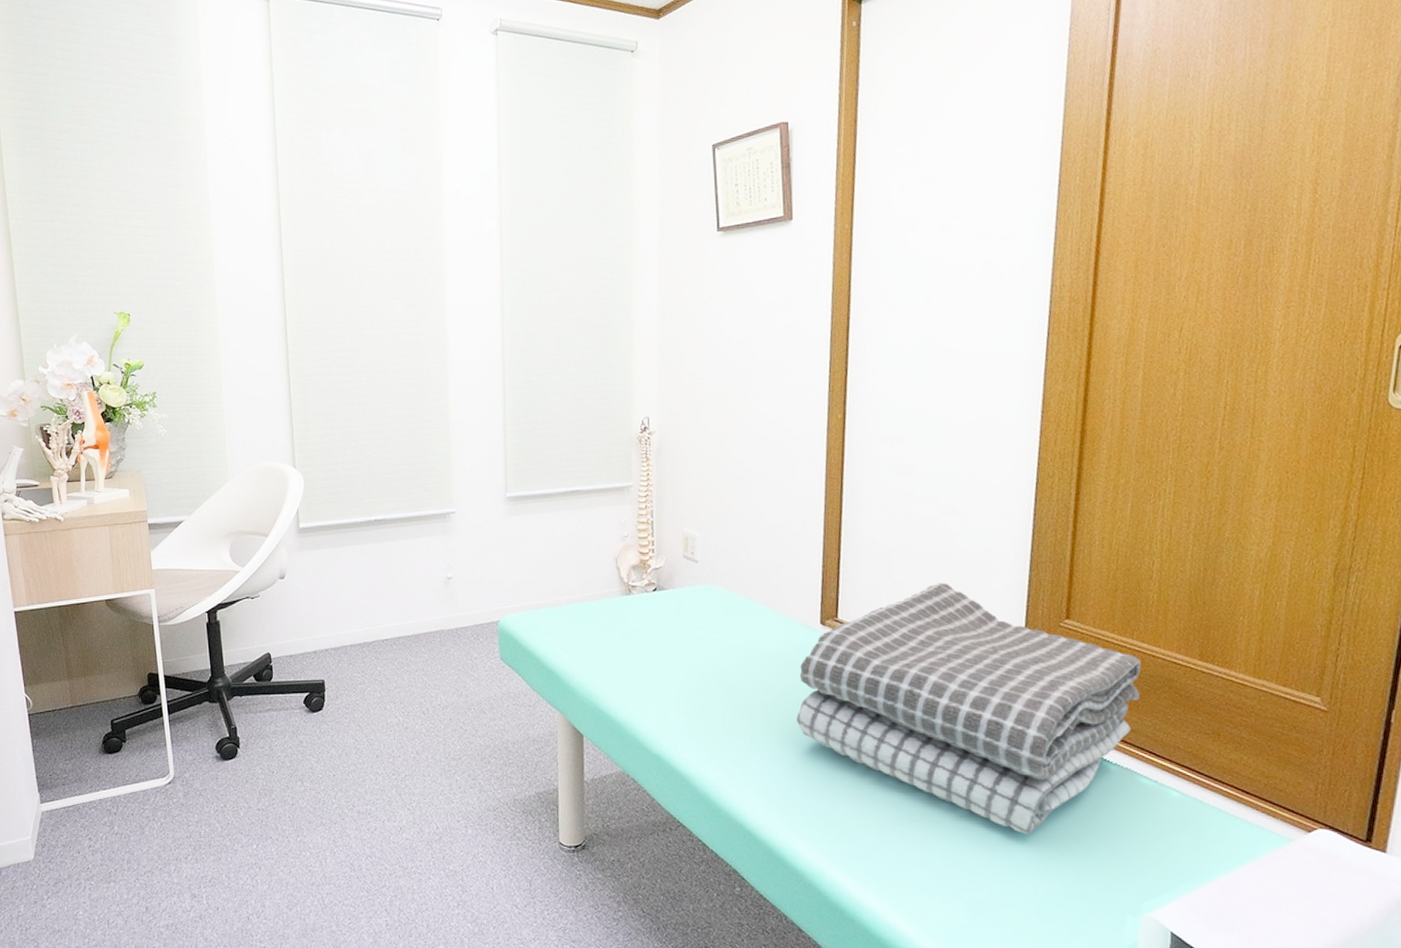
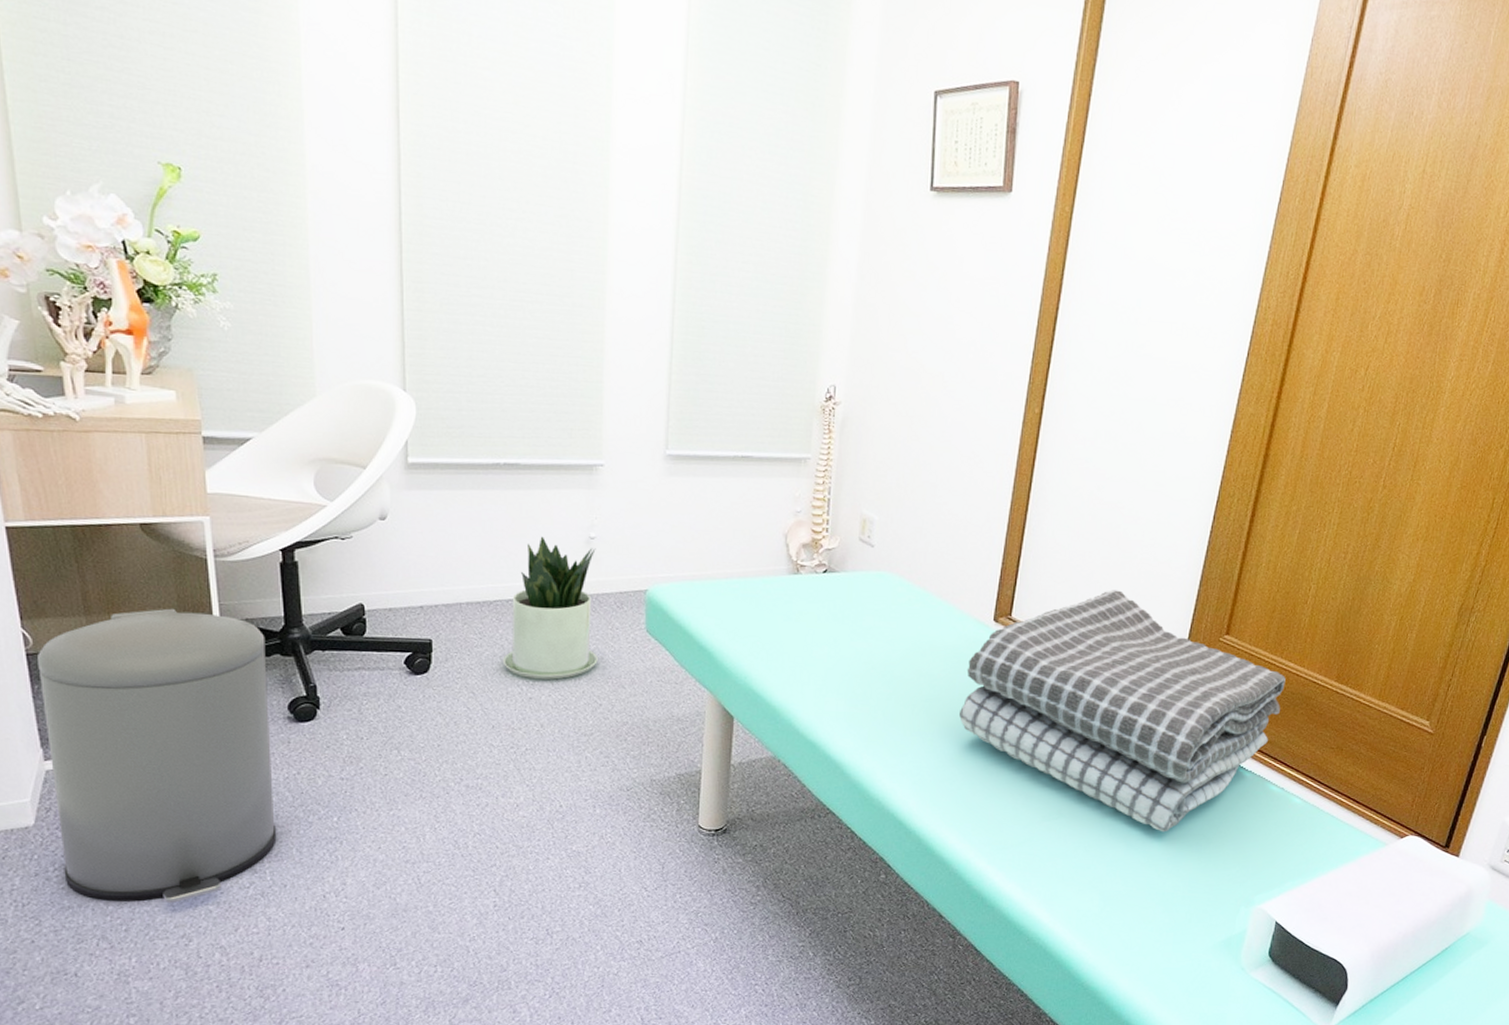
pedal bin: none [36,668,210,927] -> present [38,608,277,904]
planter: none [382,581,461,710] -> present [502,536,598,680]

